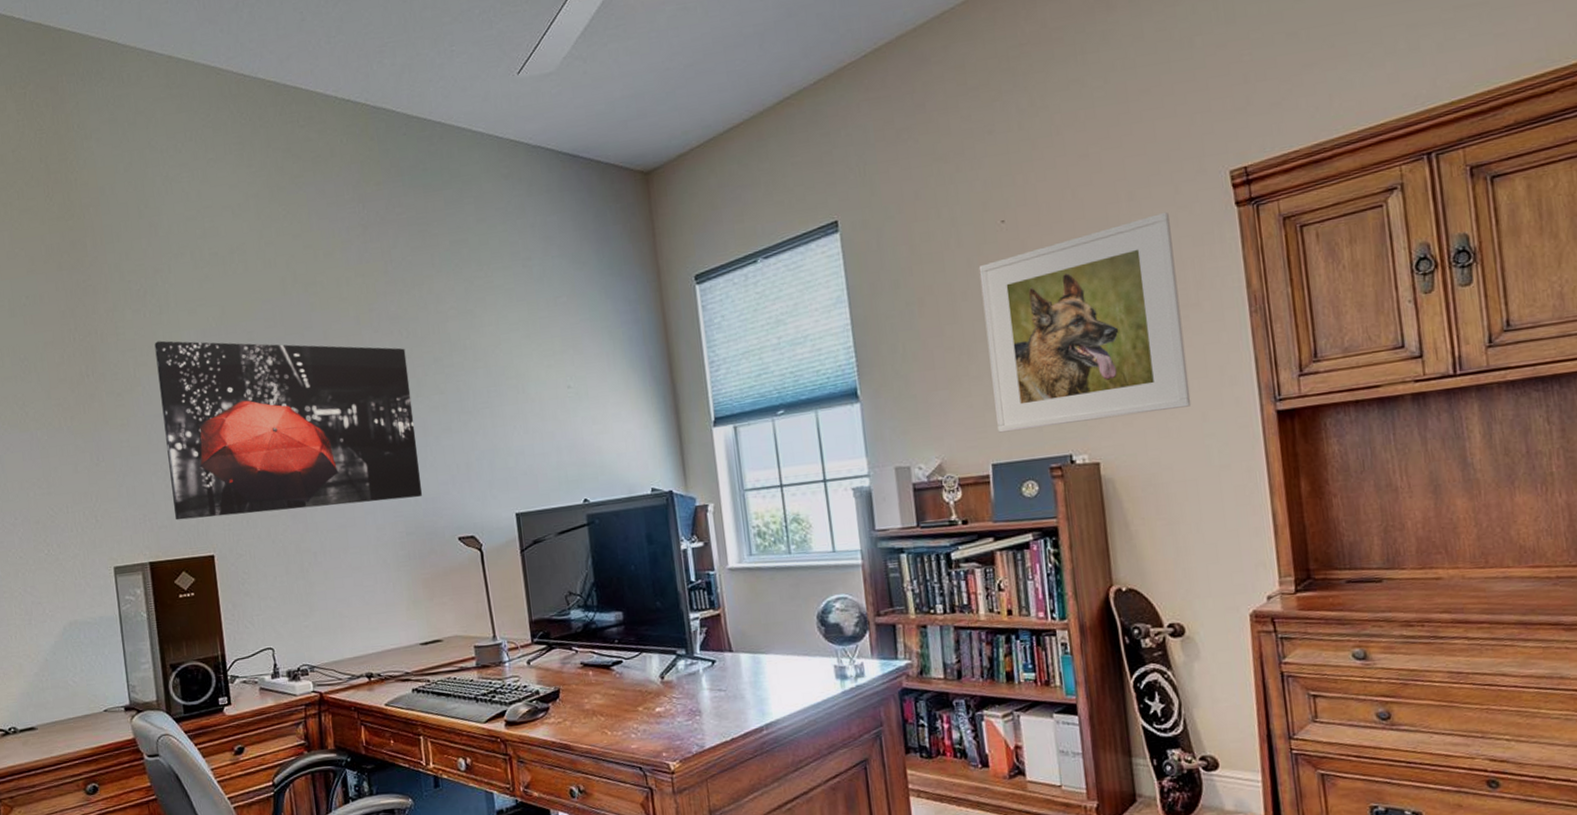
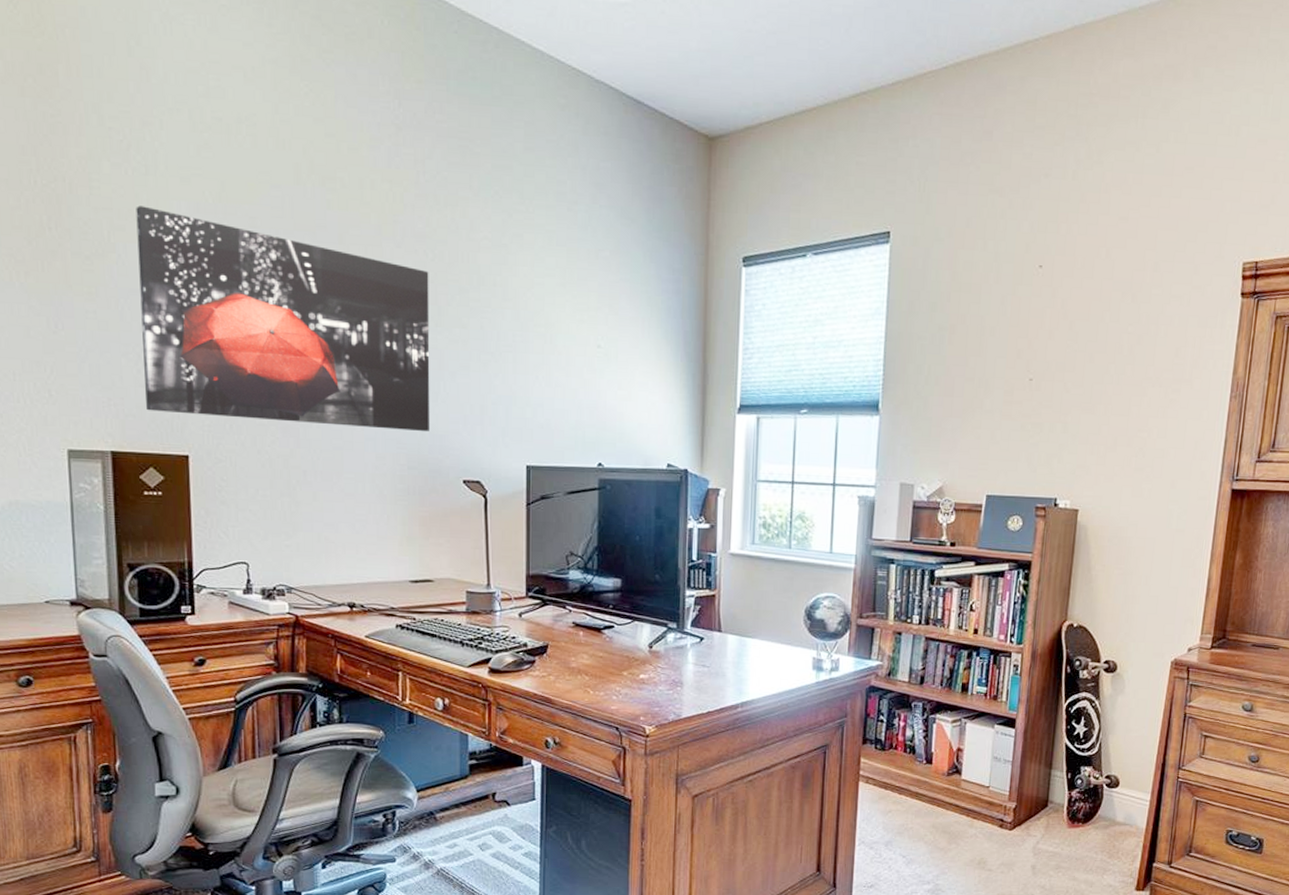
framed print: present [979,211,1192,433] -> none [998,288,1184,473]

